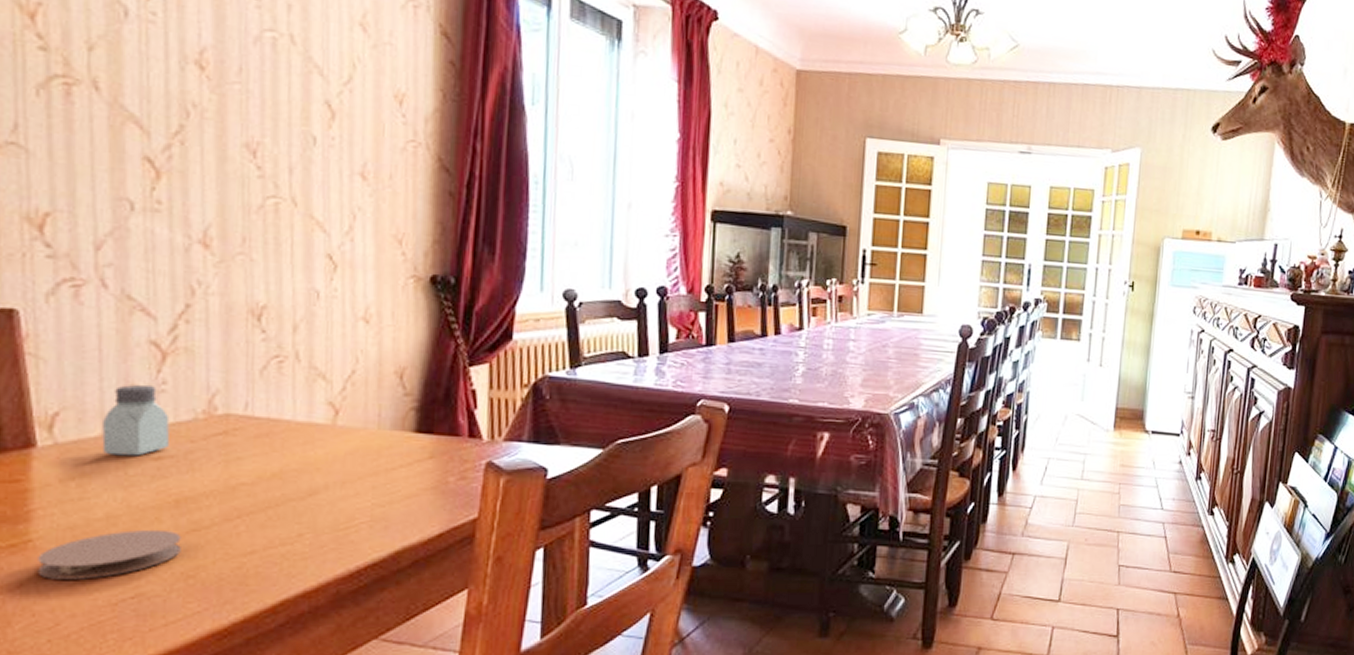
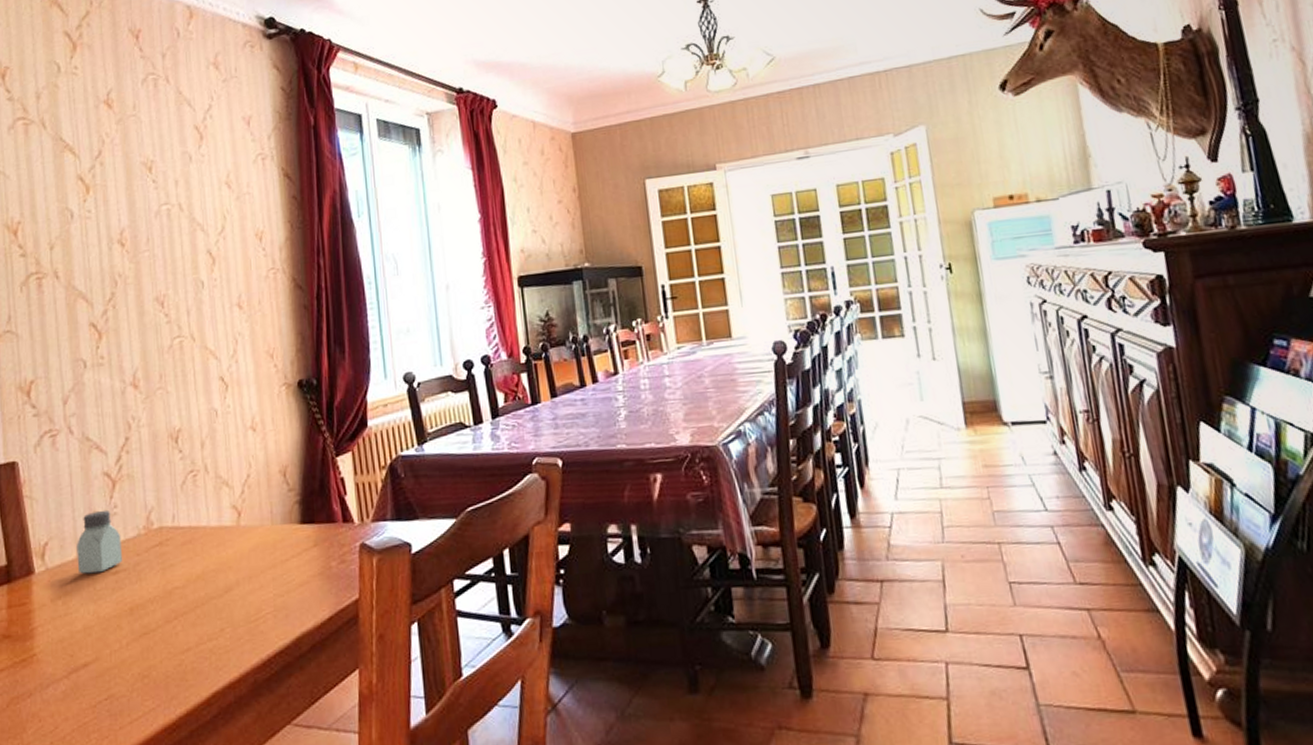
coaster: present [37,529,182,580] -> none [41,635,137,688]

